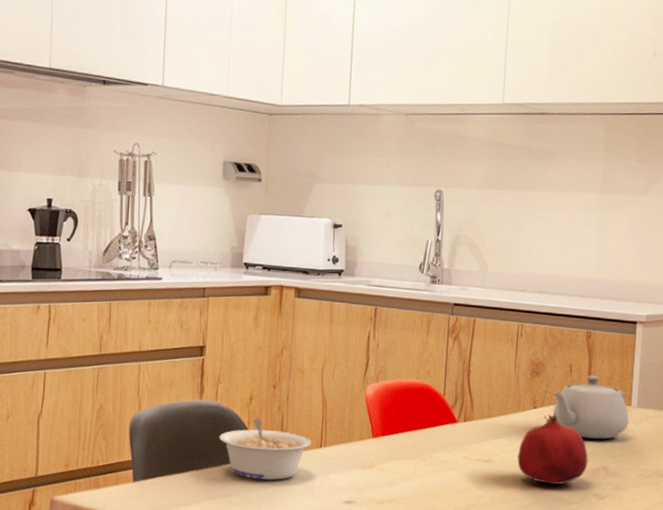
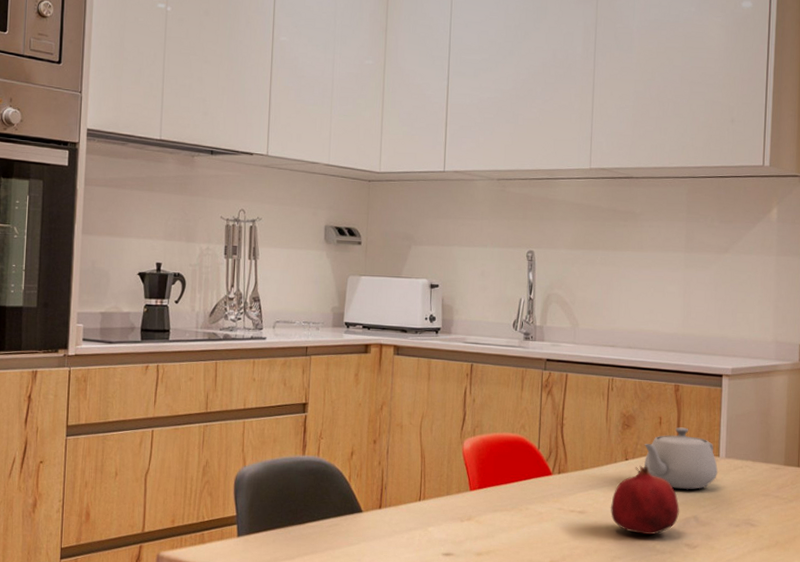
legume: present [219,419,312,480] -> none [321,473,411,533]

